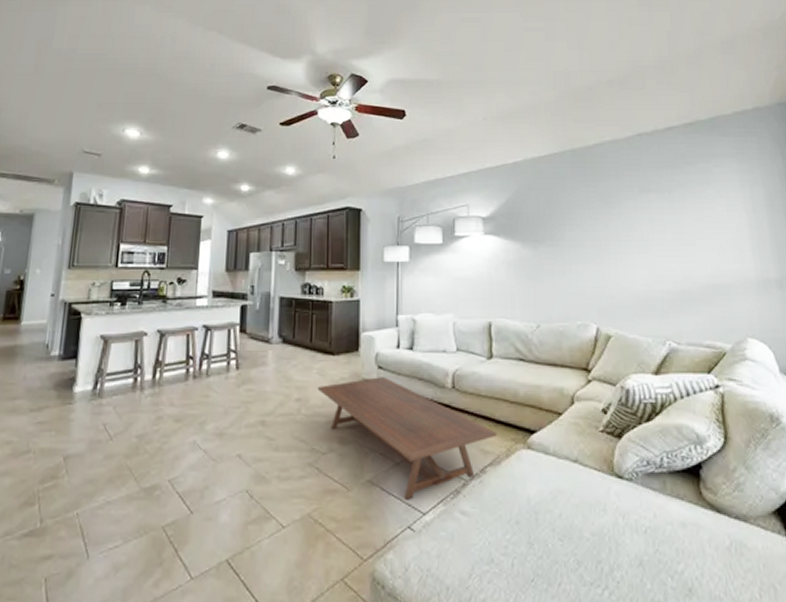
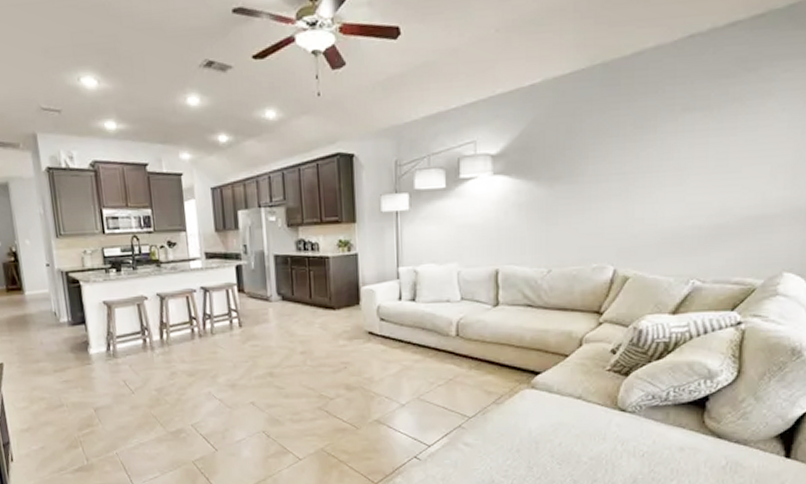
coffee table: present [317,377,497,500] -> none [320,328,501,435]

